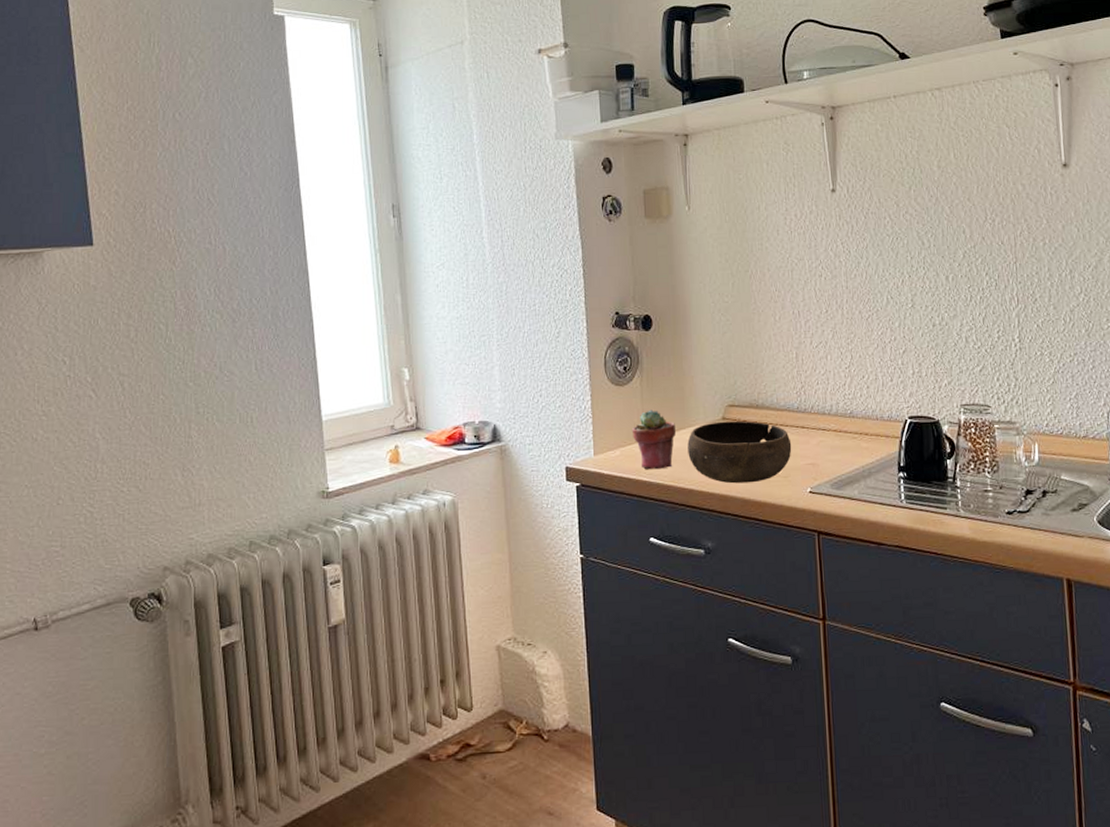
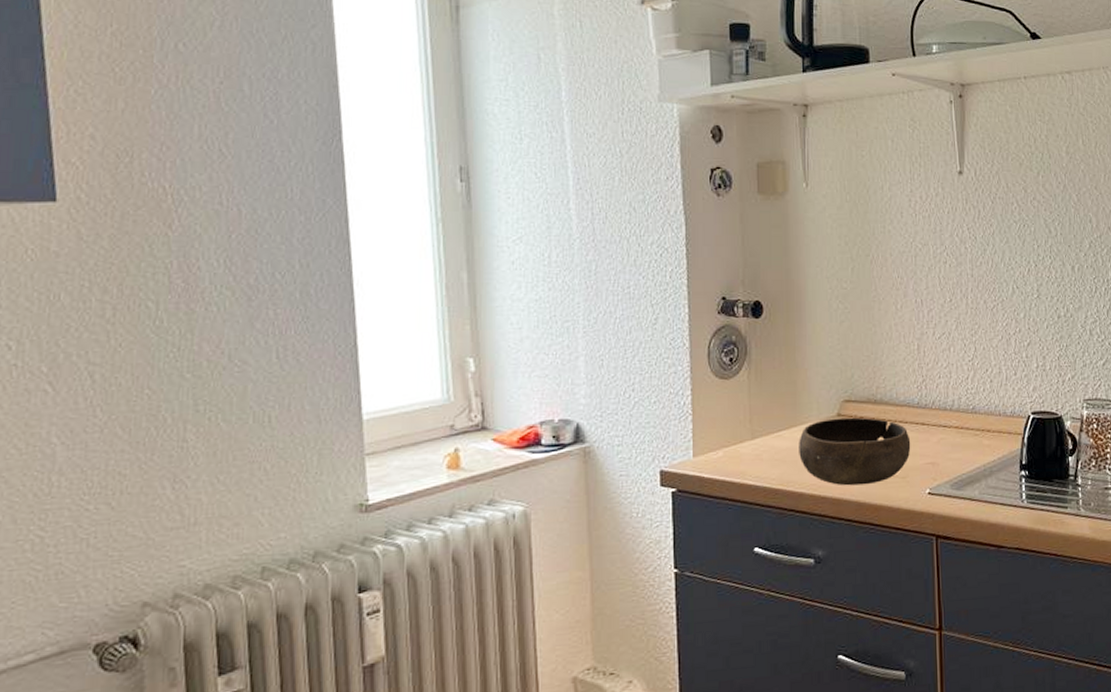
potted succulent: present [631,409,676,470] -> none [737,405,786,472]

